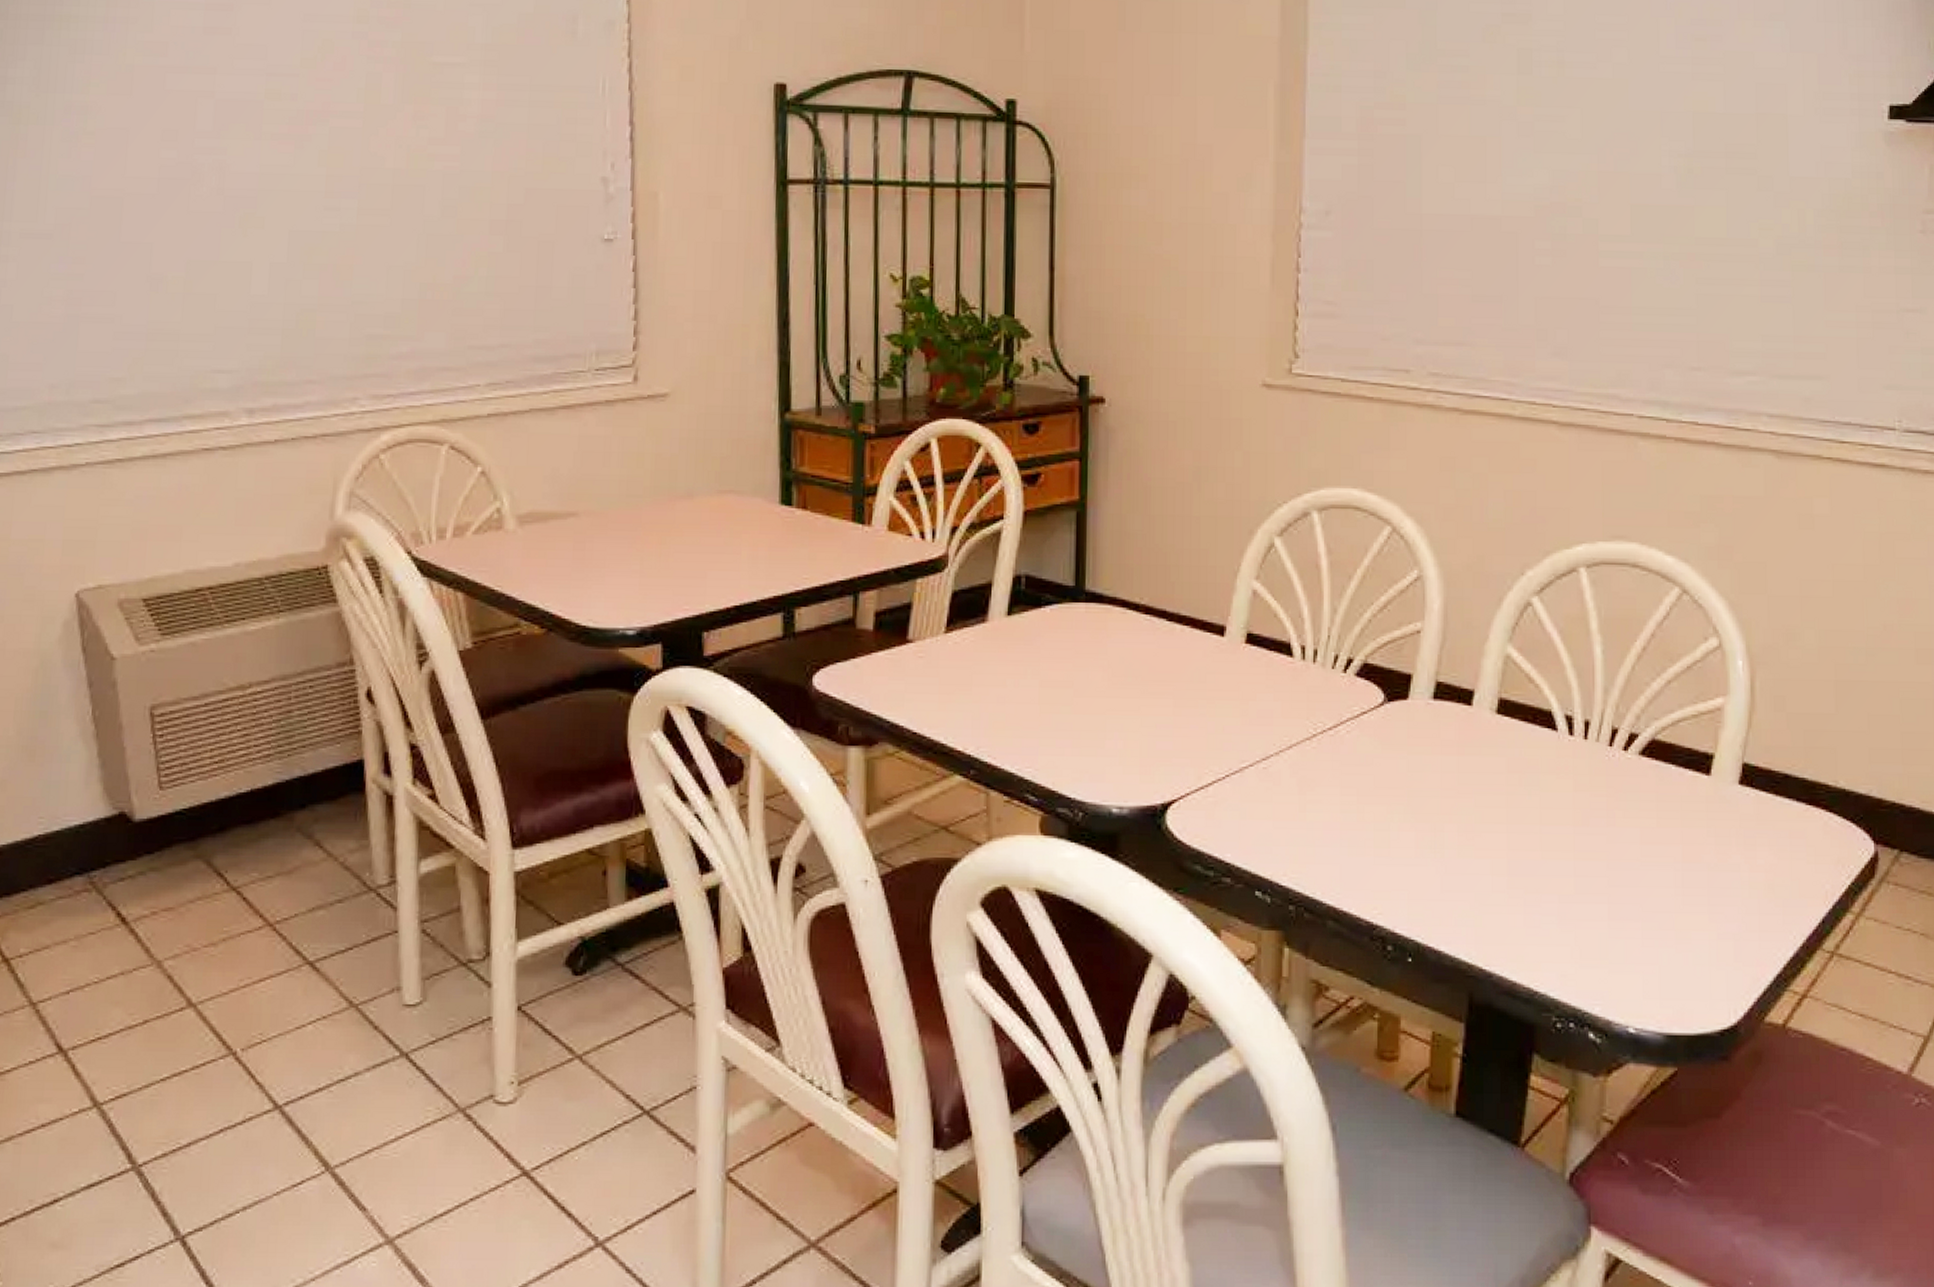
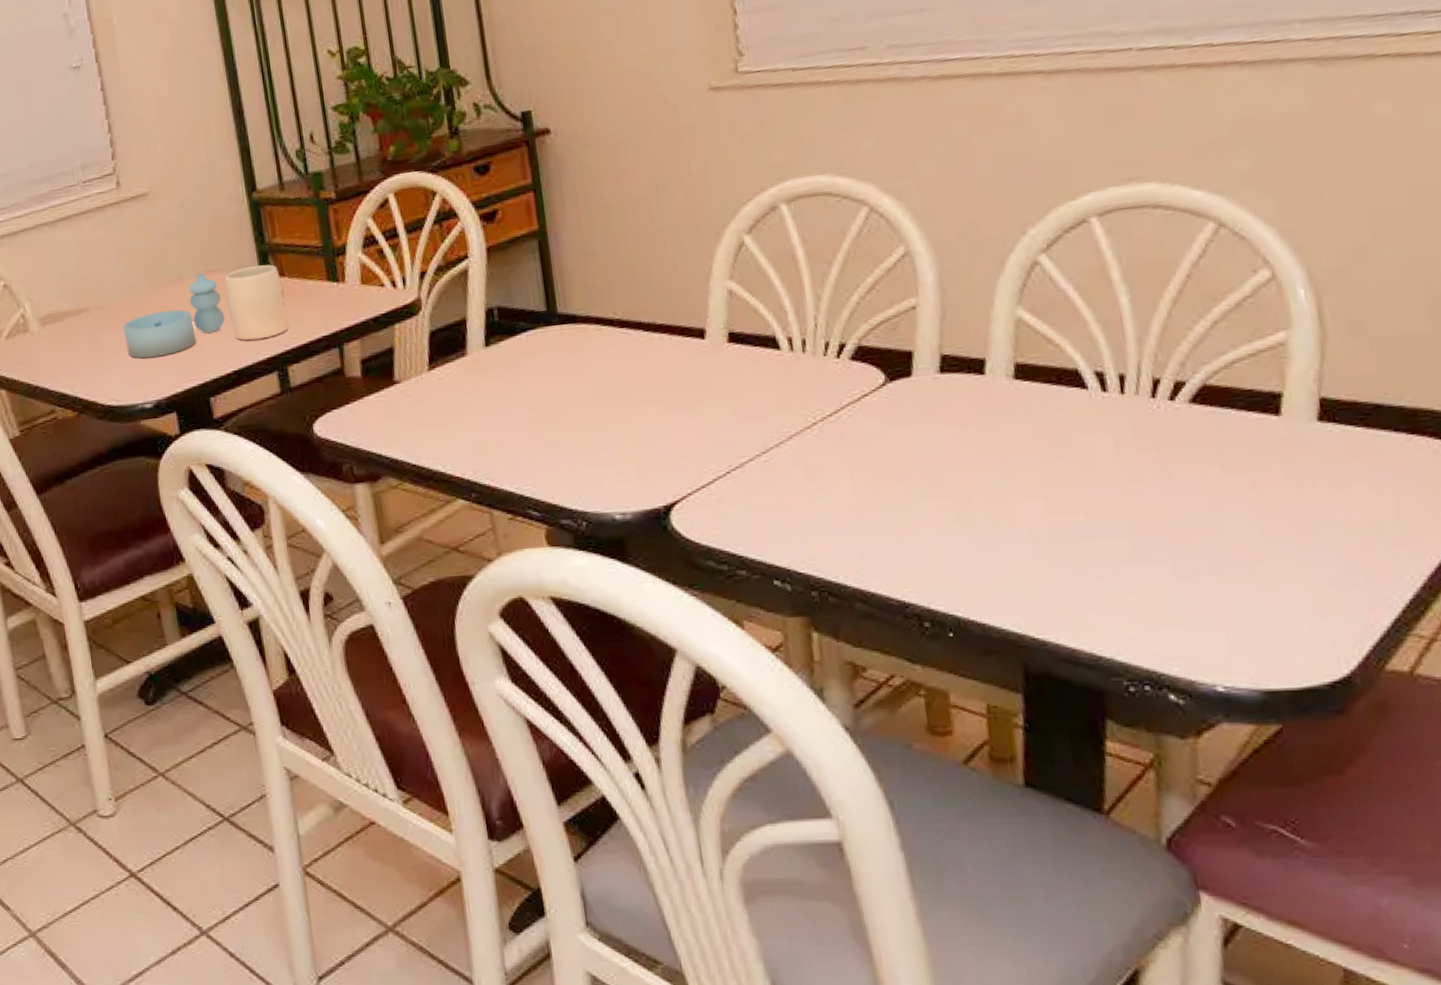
sugar dispenser: none [615,492,734,579] -> present [122,273,225,358]
mug: none [738,493,804,575] -> present [224,264,288,341]

